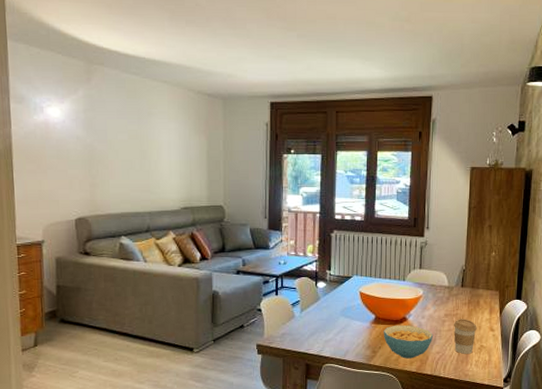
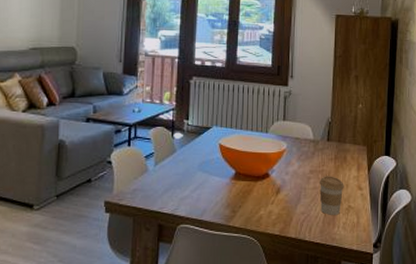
cereal bowl: present [383,325,434,359] -> none [244,182,298,220]

